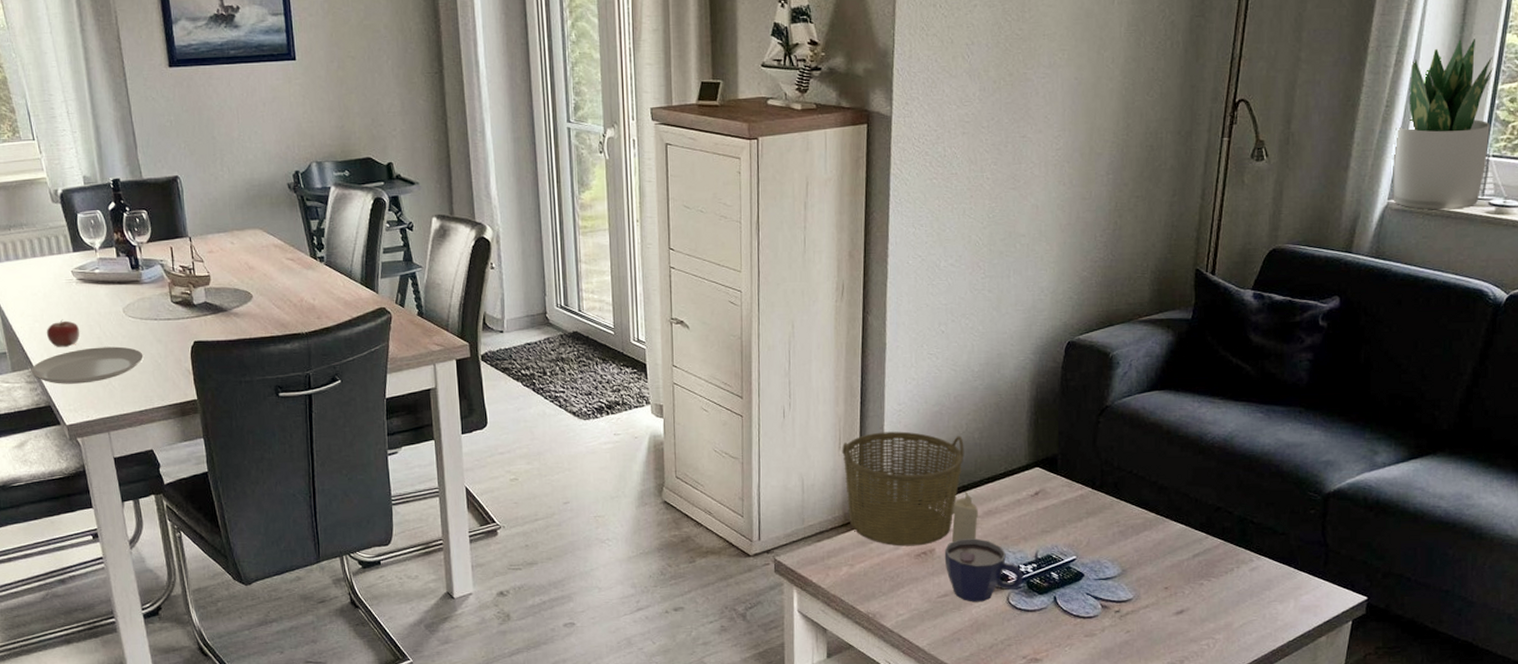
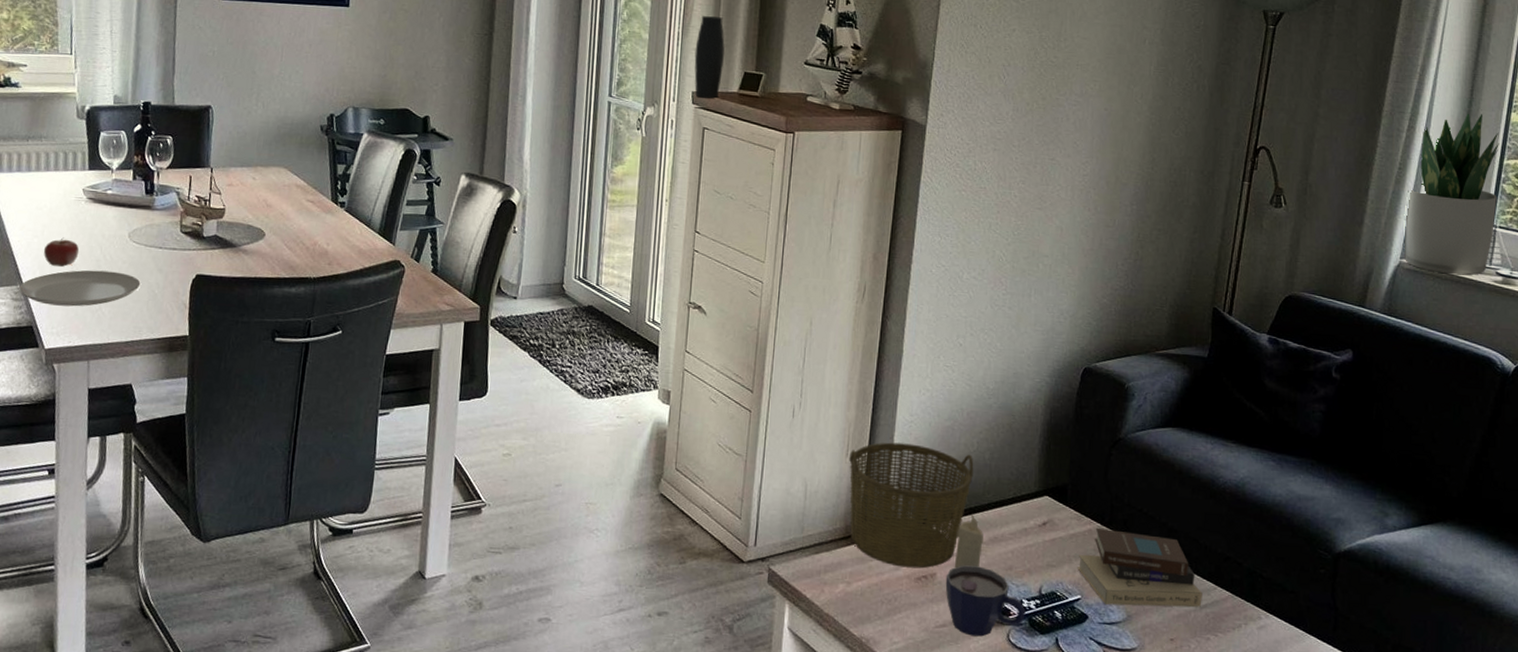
vase: none [648,27,679,113] -> present [694,16,725,99]
books: none [1071,492,1195,562] -> present [1077,527,1202,607]

